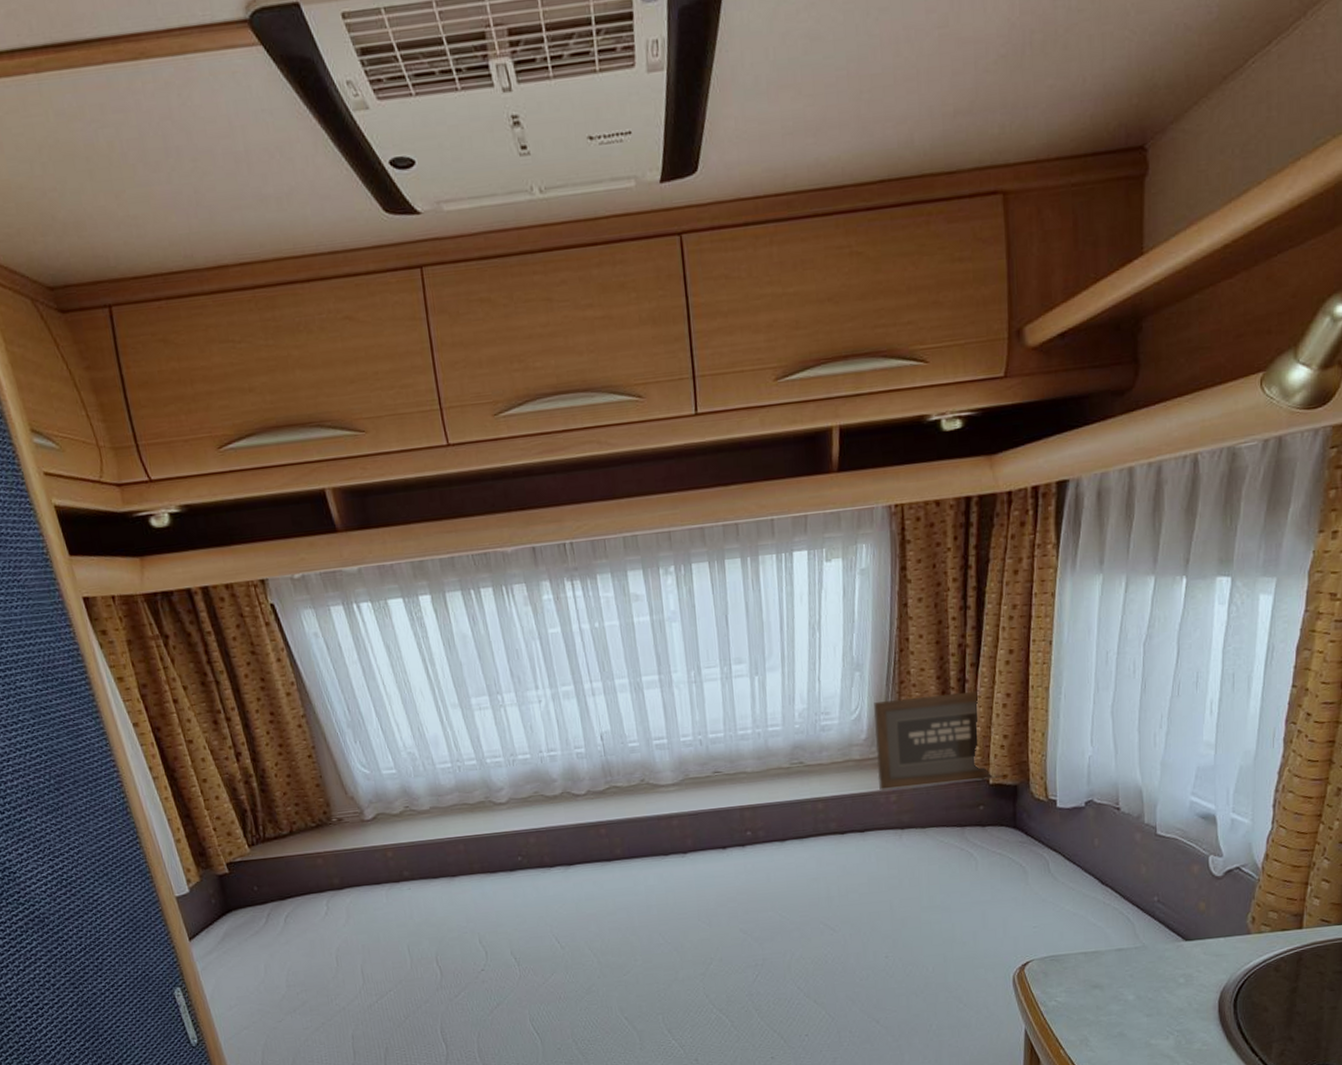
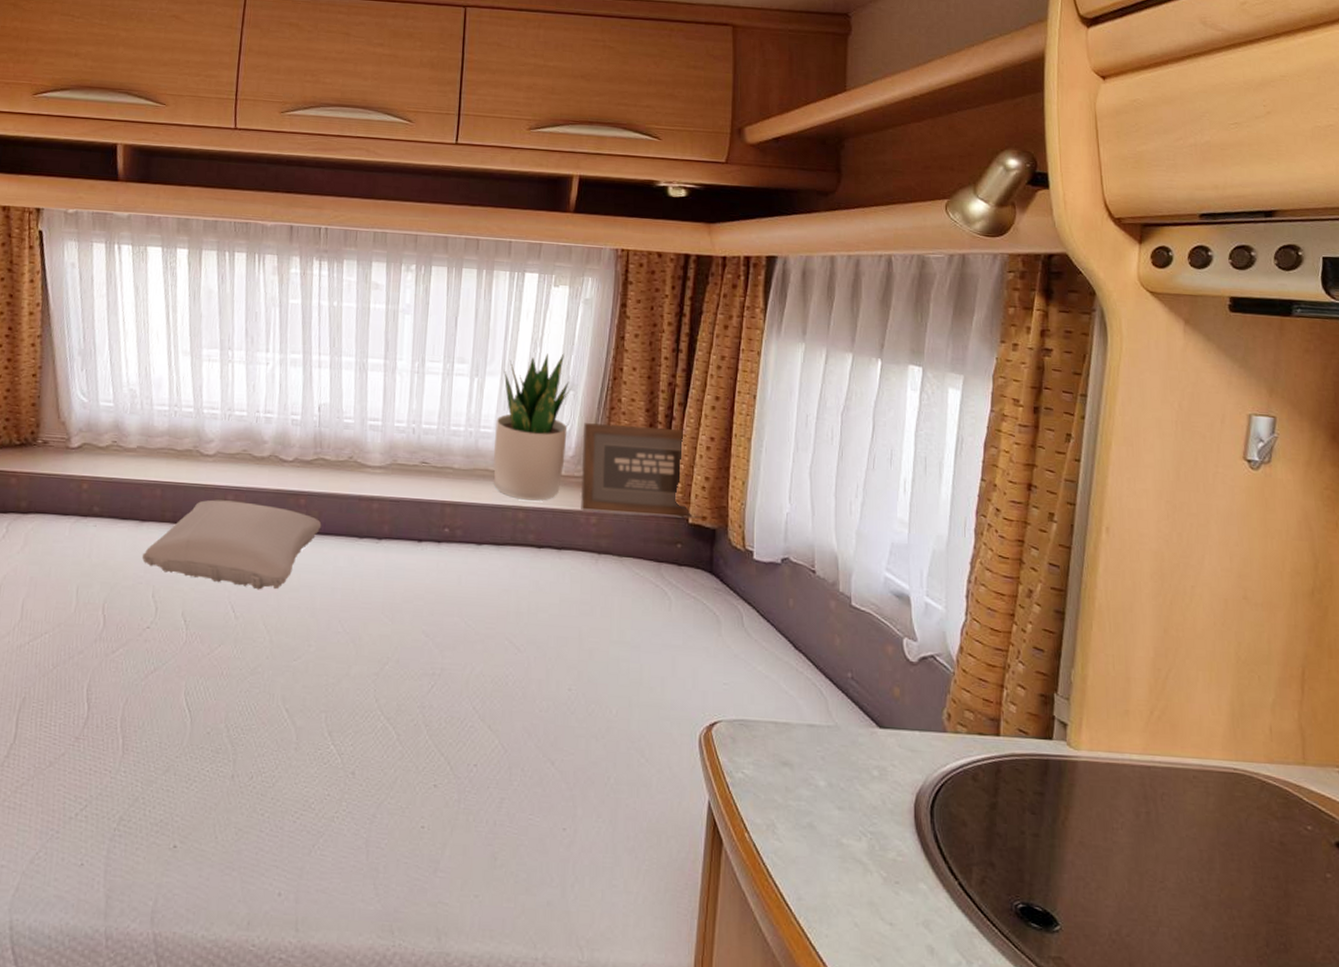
pillow: none [460,841,626,920] -> present [141,499,322,590]
planter: none [783,633,858,792] -> present [493,353,573,501]

